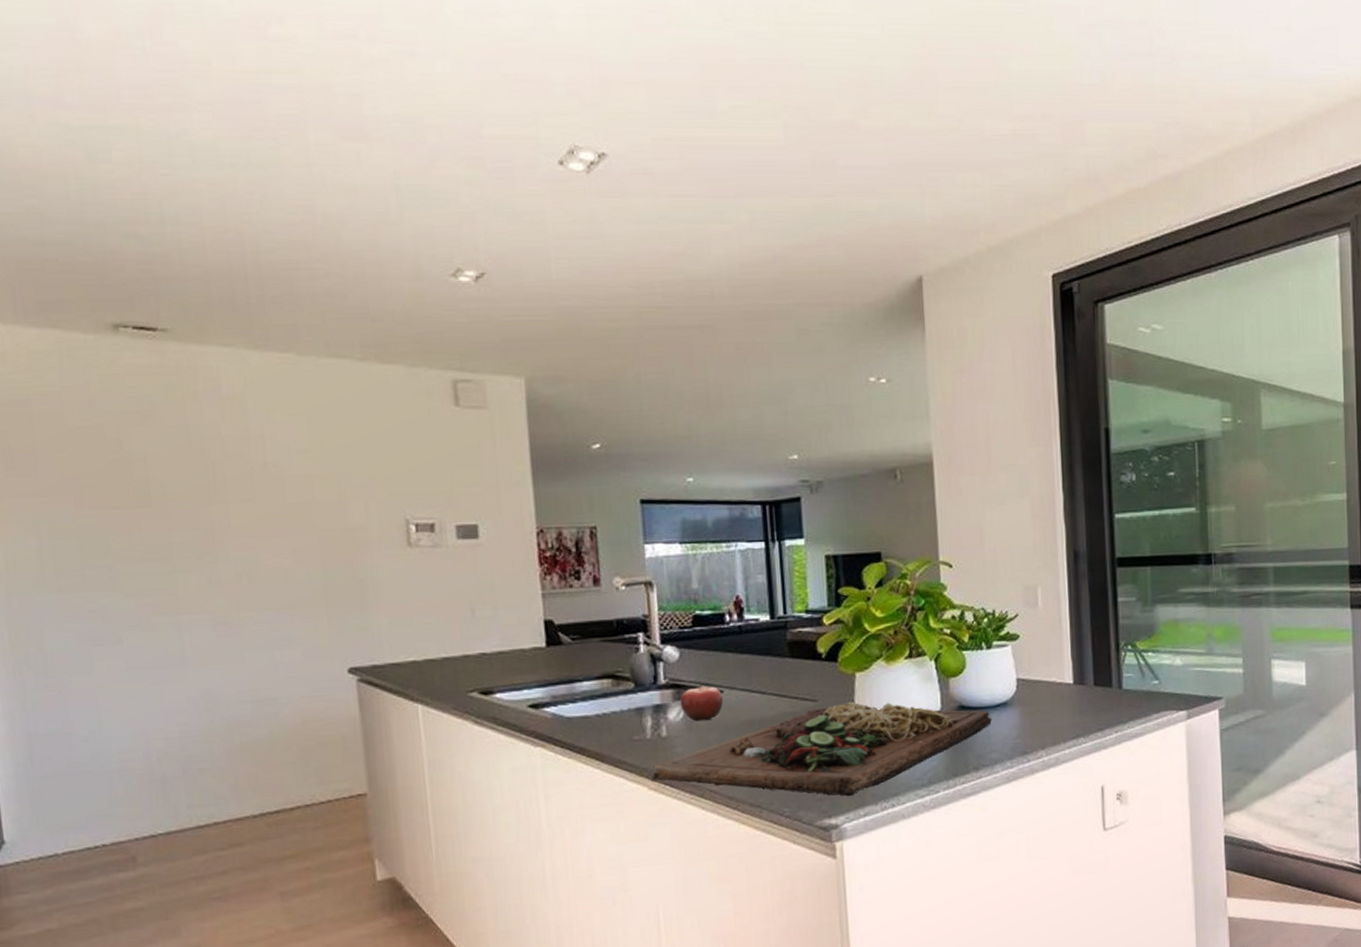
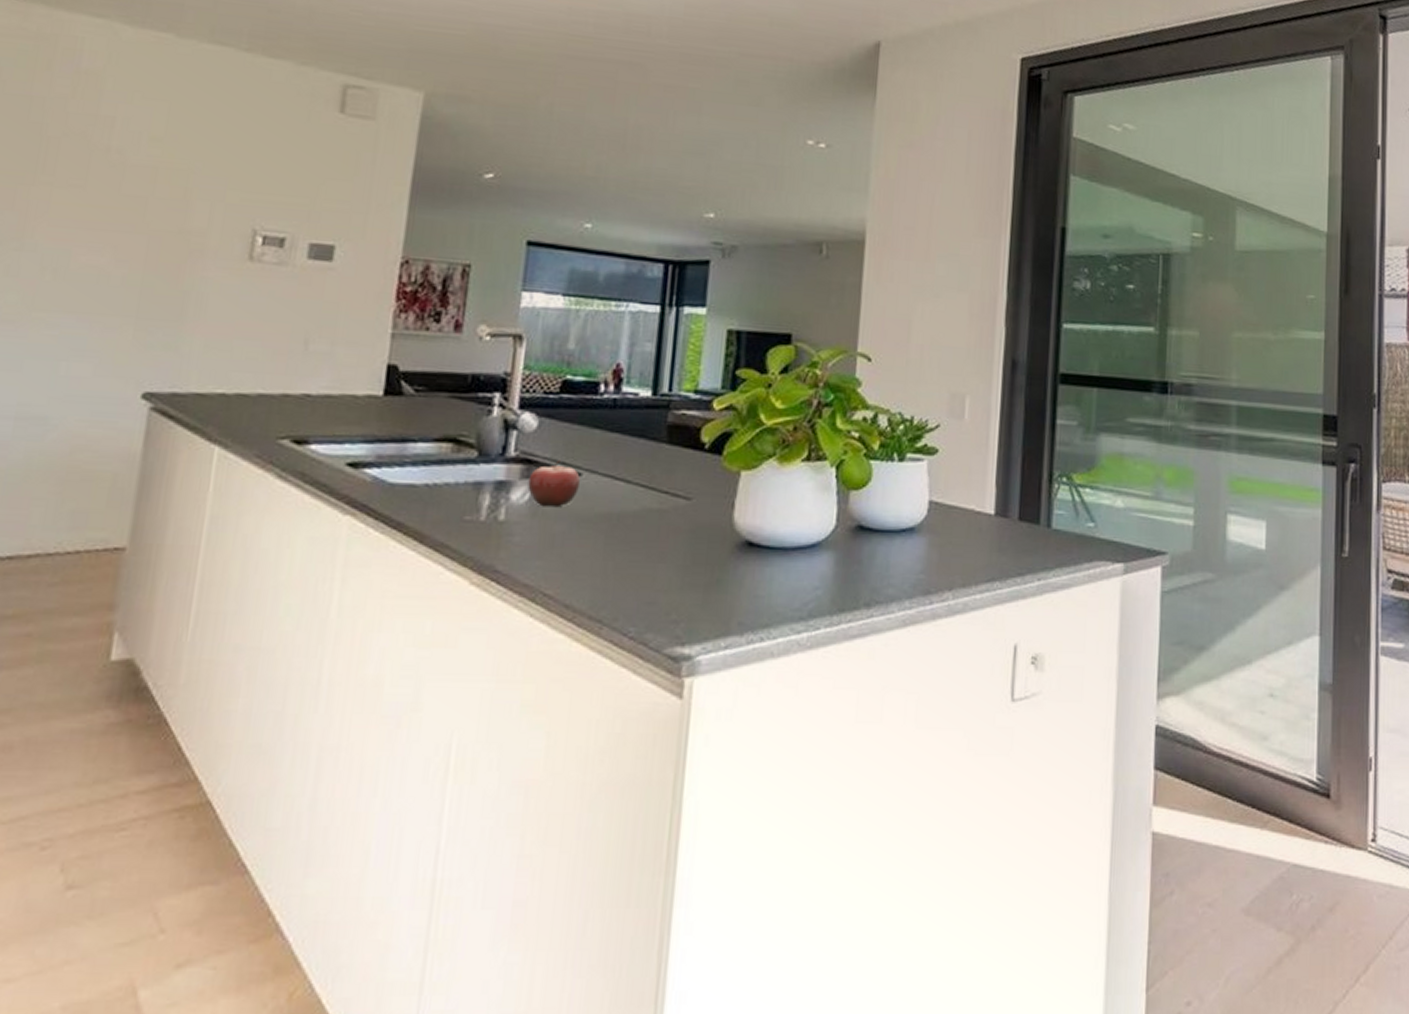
cutting board: present [650,701,992,796] -> none [474,505,894,620]

